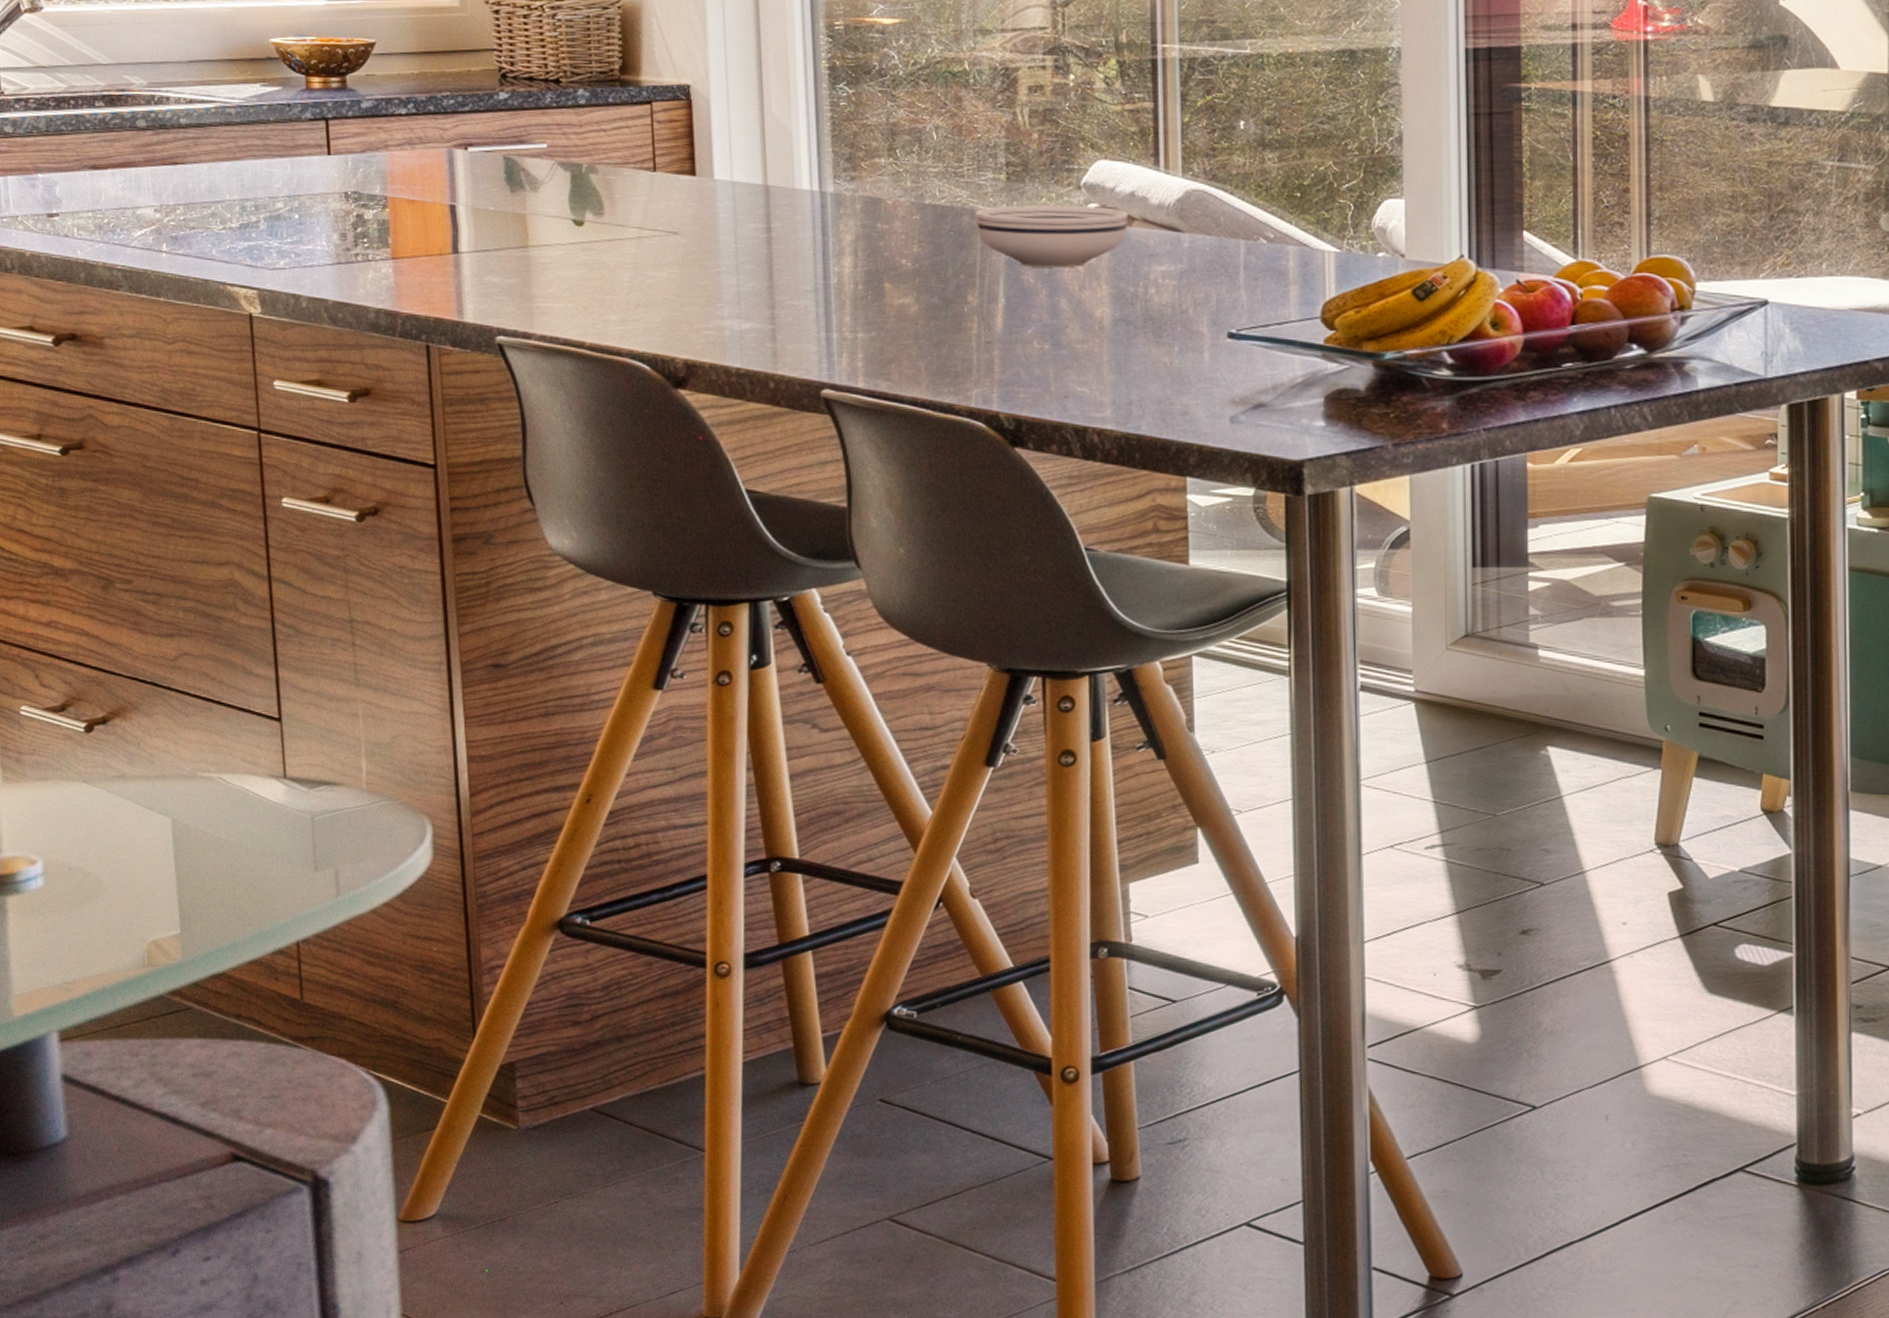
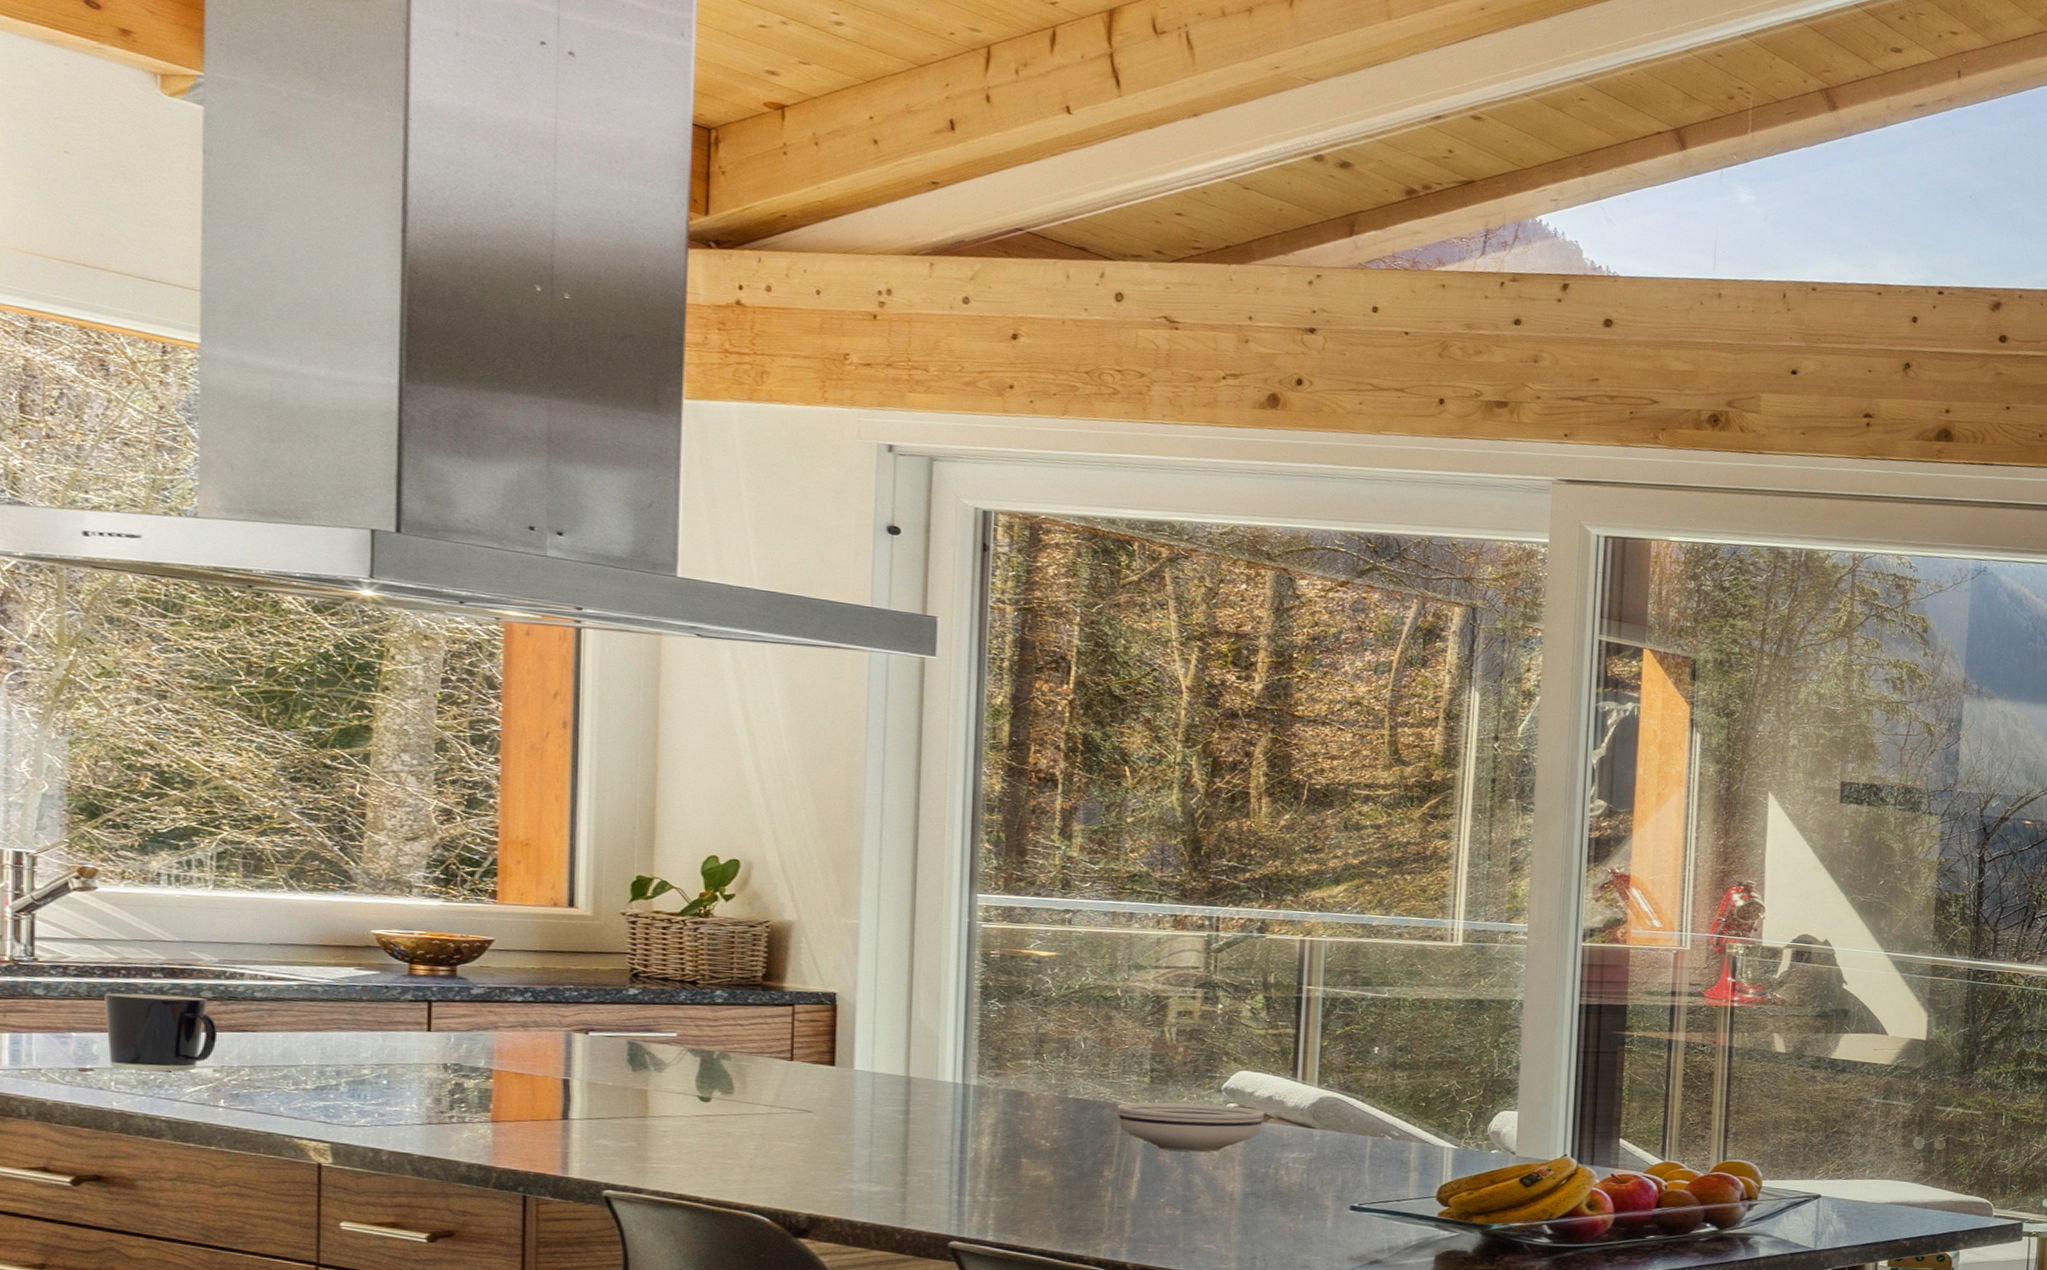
mug: none [60,125,155,214] -> present [104,992,218,1072]

